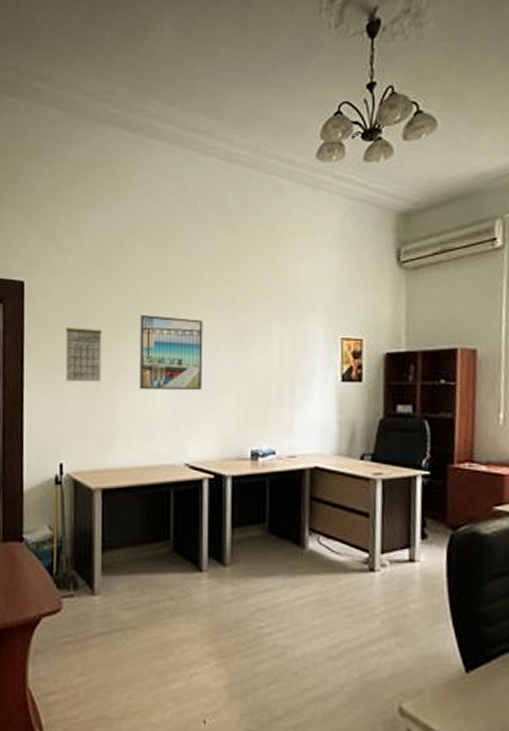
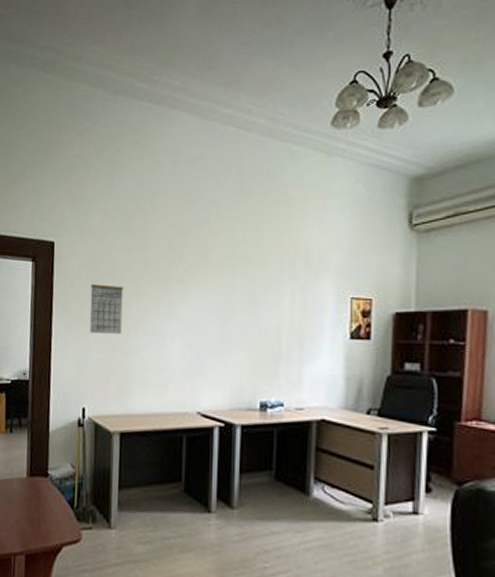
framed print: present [140,314,203,391] -> none [157,273,218,345]

